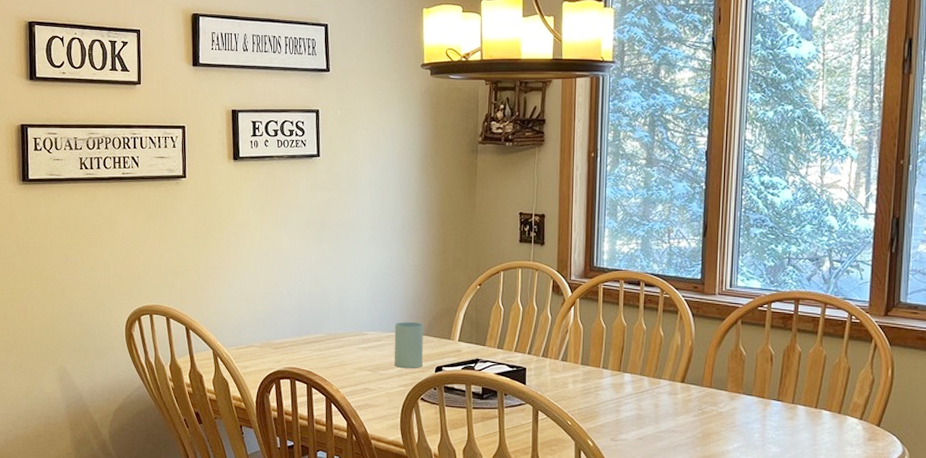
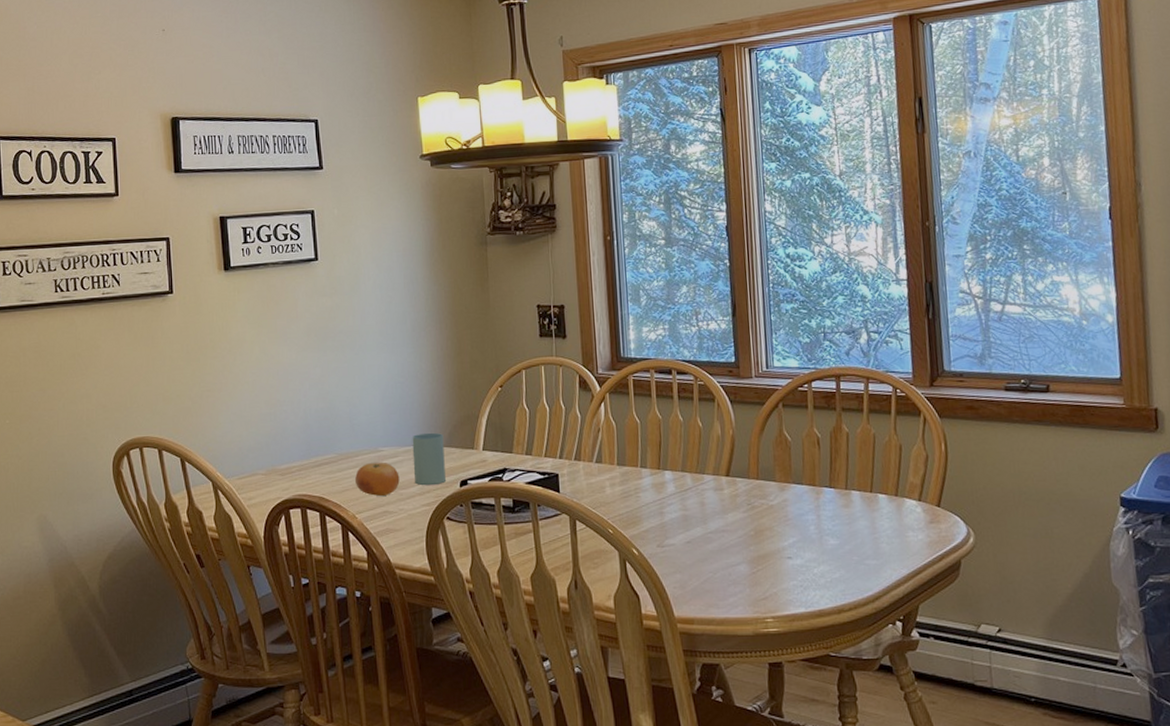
fruit: none [340,344,381,374] -> present [354,462,400,496]

